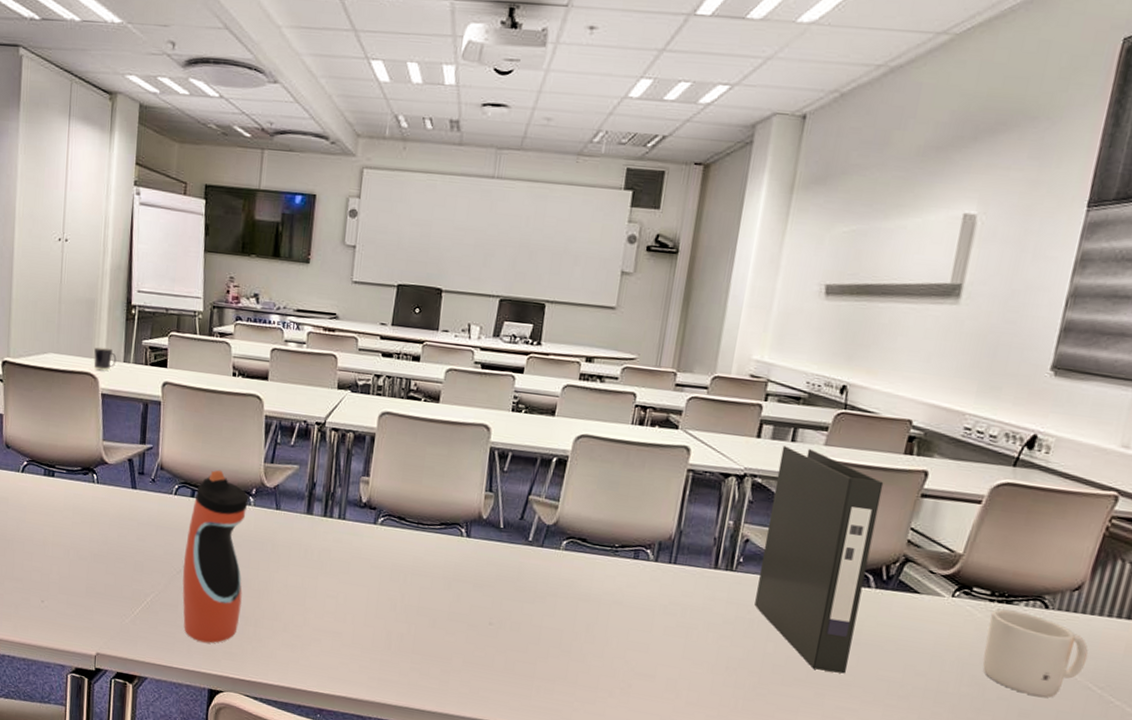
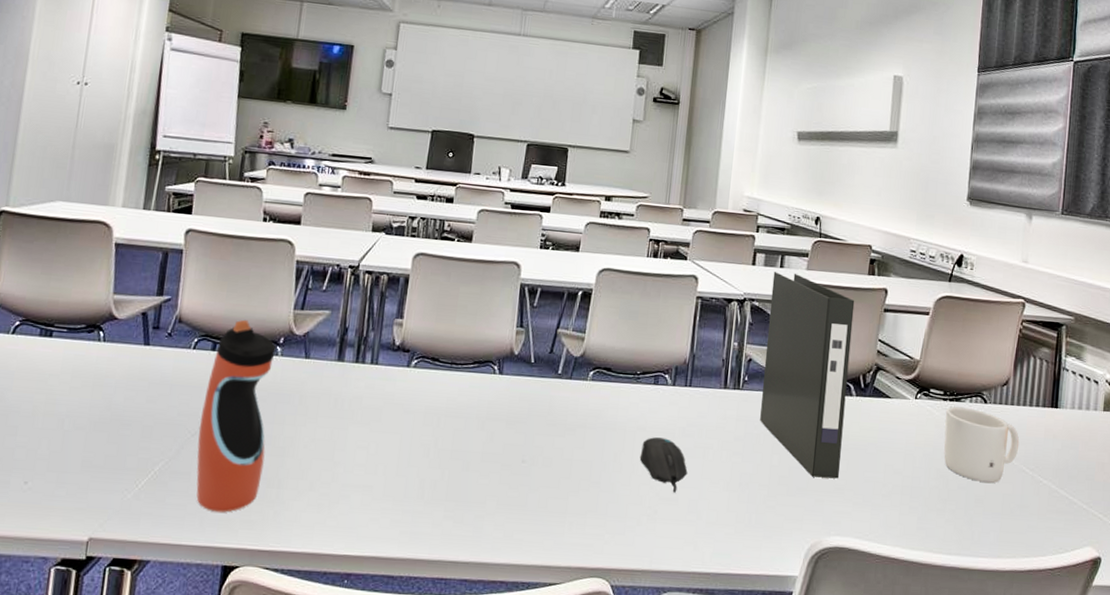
mug: present [93,347,117,370] -> none [108,194,136,218]
computer mouse: none [614,612,668,670] -> present [639,437,688,493]

